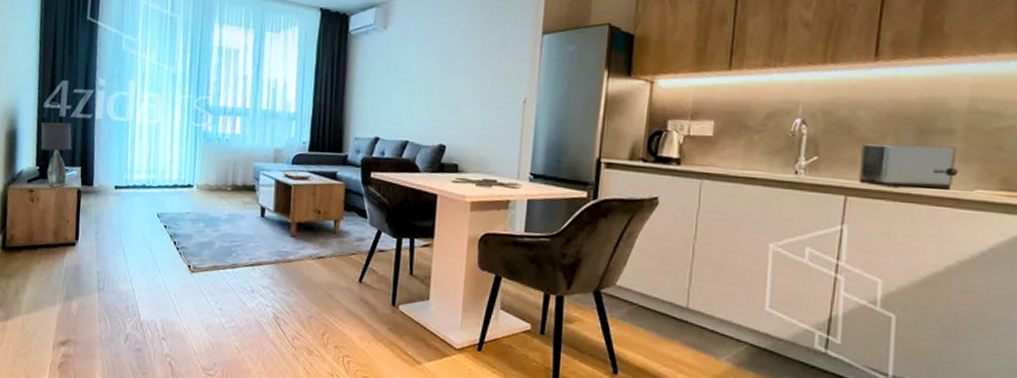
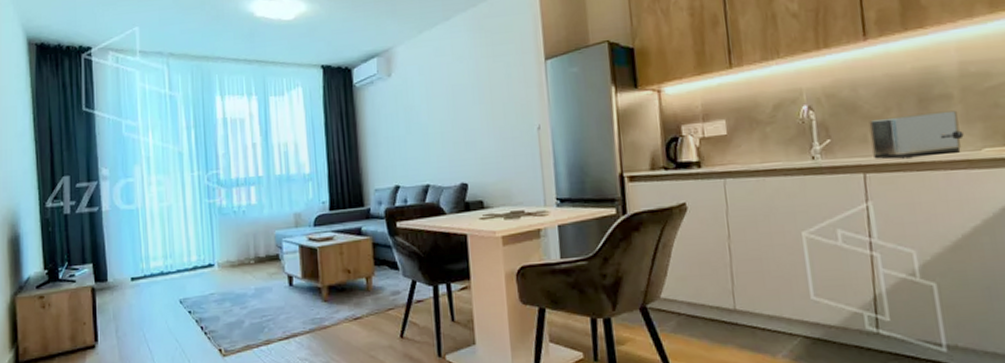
table lamp: present [40,122,72,188] -> none [45,219,81,290]

